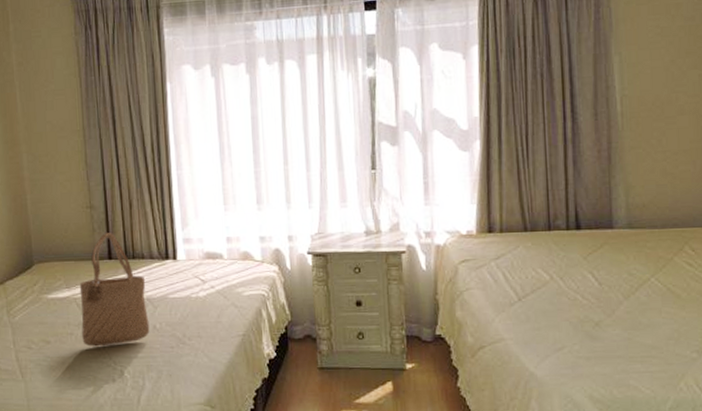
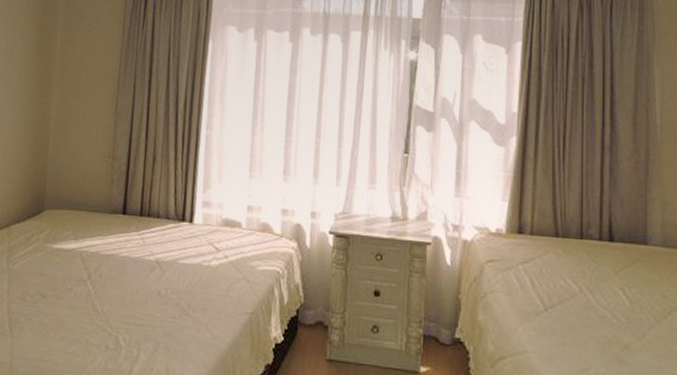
tote bag: present [79,233,150,347] -> none [81,186,157,308]

